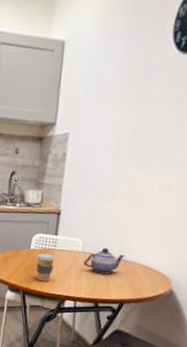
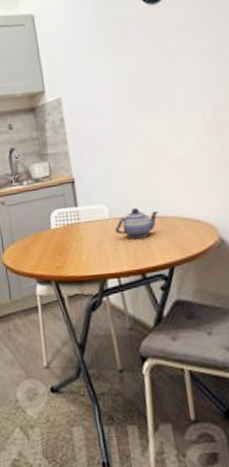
coffee cup: present [36,253,55,282] -> none [60,229,84,264]

